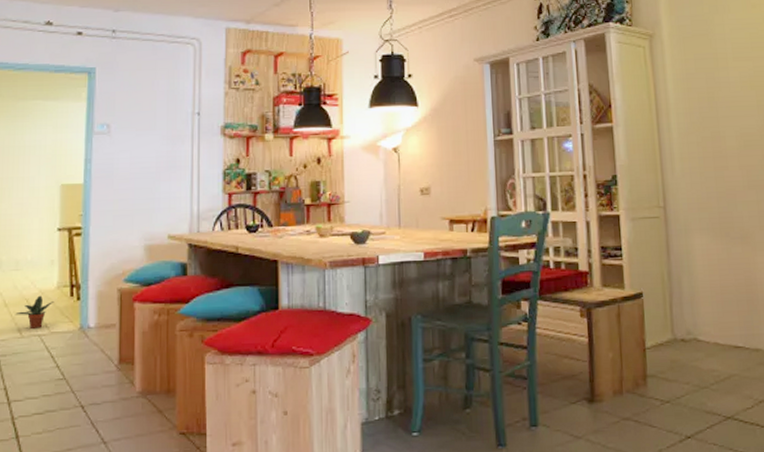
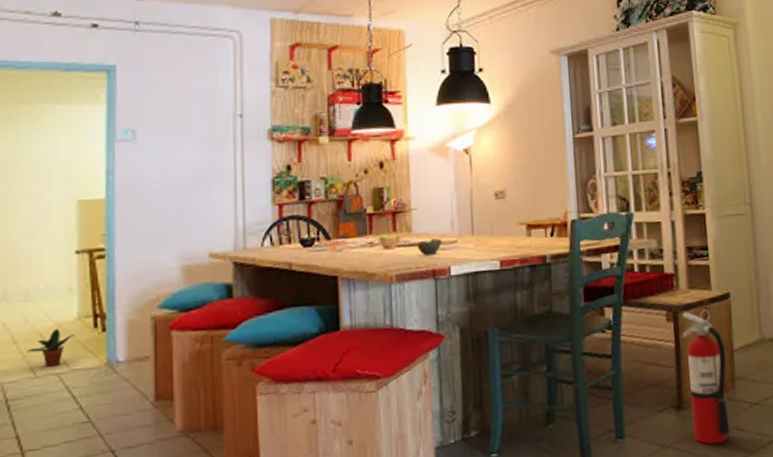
fire extinguisher: none [595,308,642,439] -> present [682,310,730,445]

